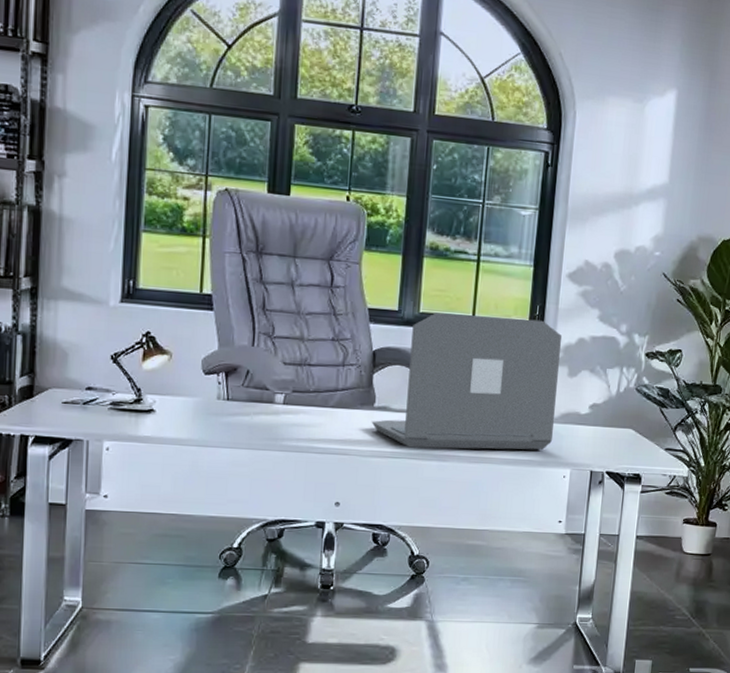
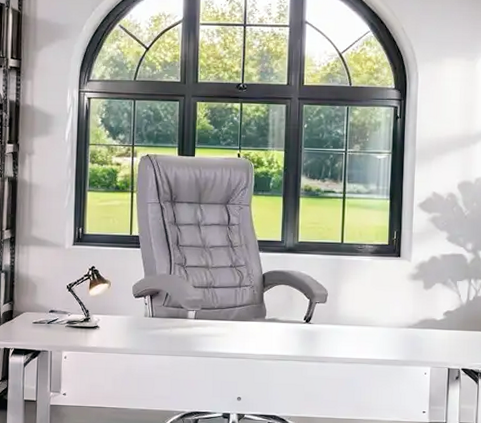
laptop: present [371,312,563,450] -> none [263,241,417,352]

